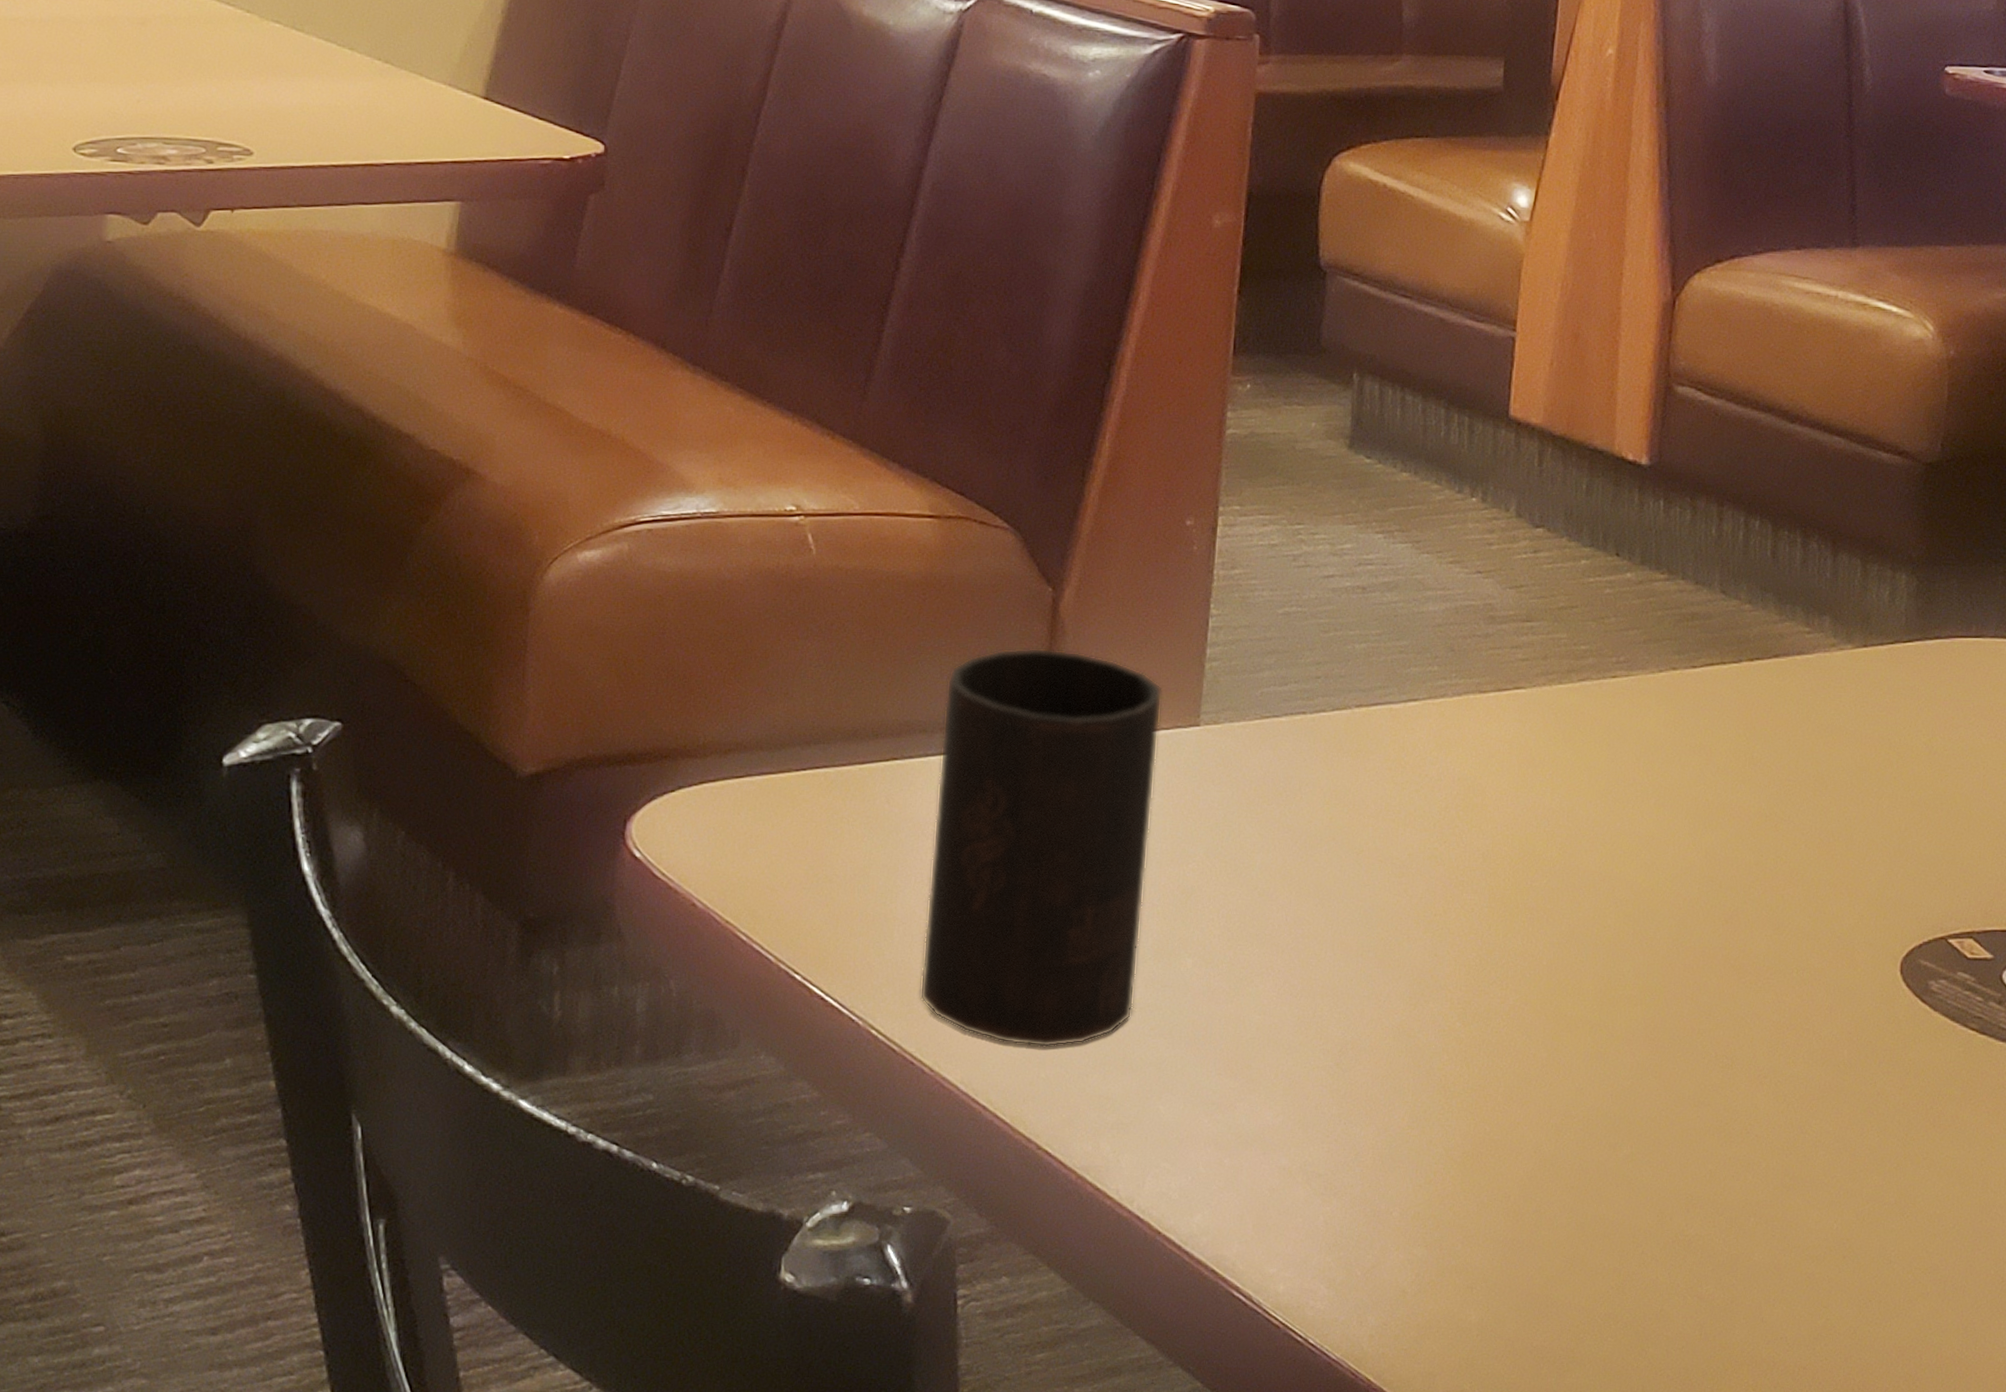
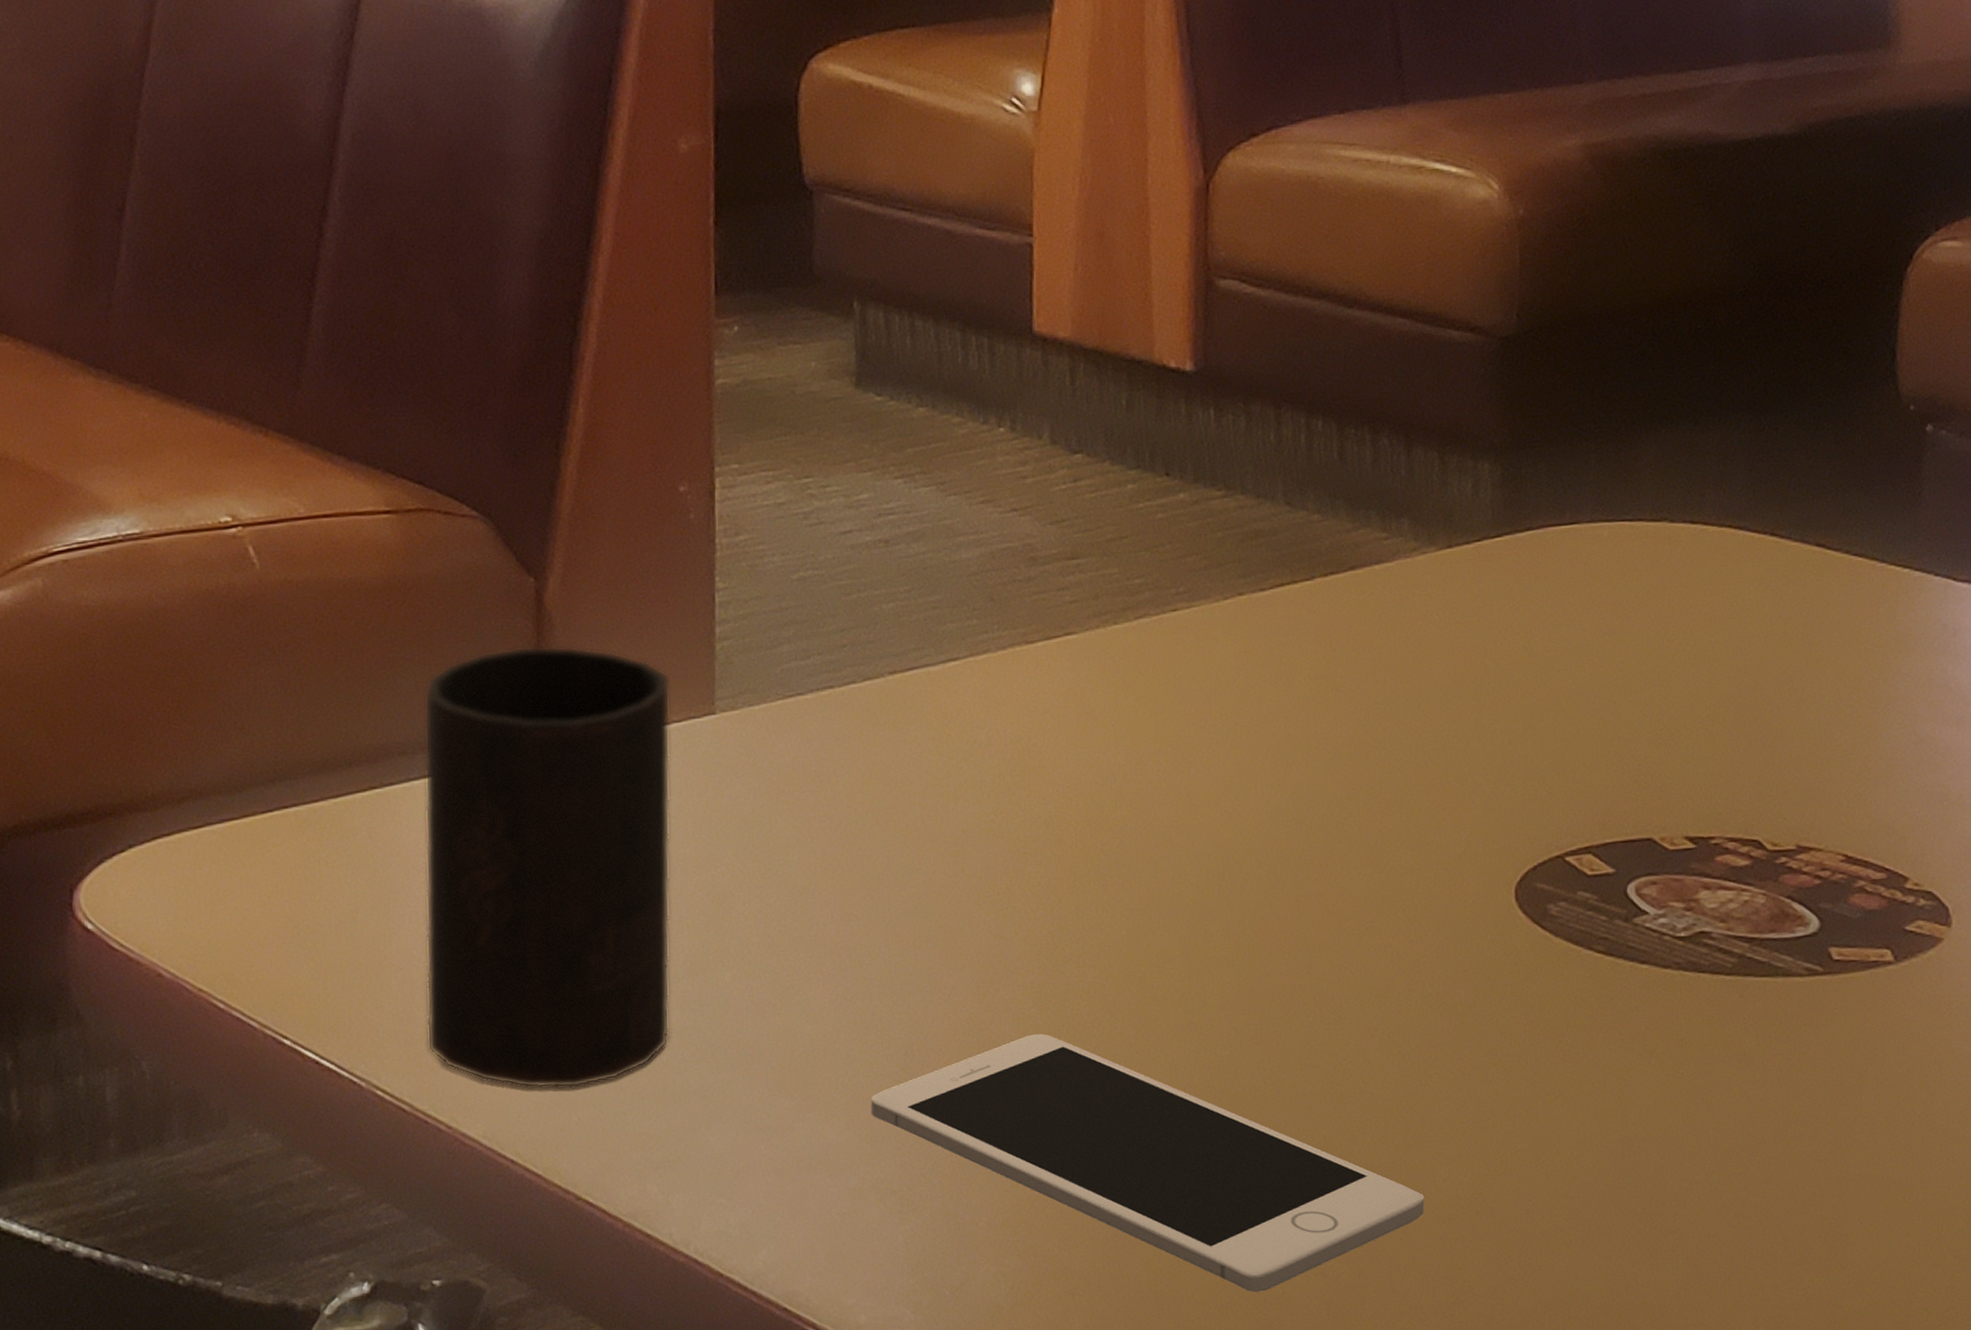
cell phone: none [1305,1046,1797,1307] -> present [871,1033,1425,1293]

